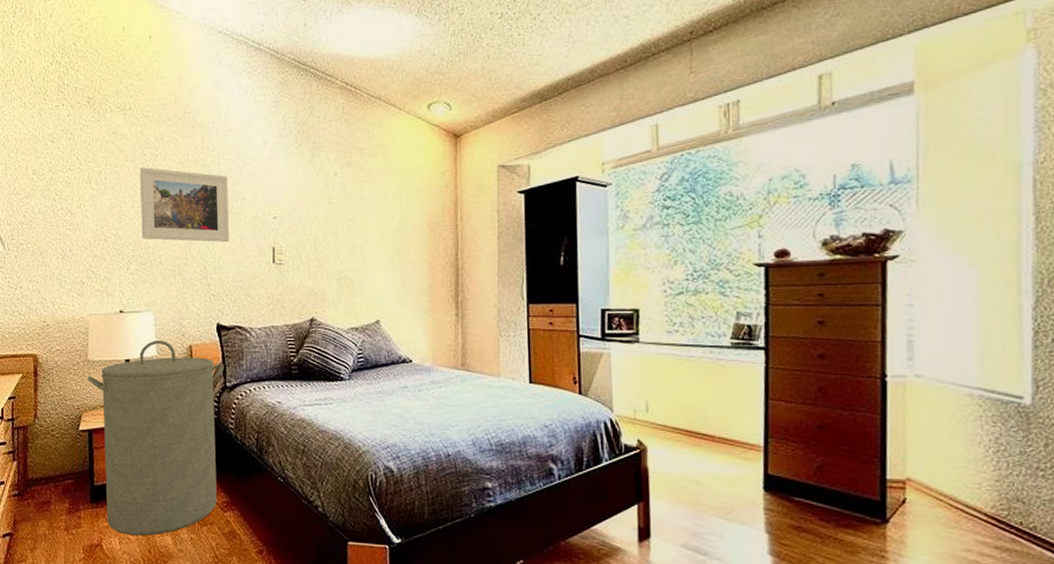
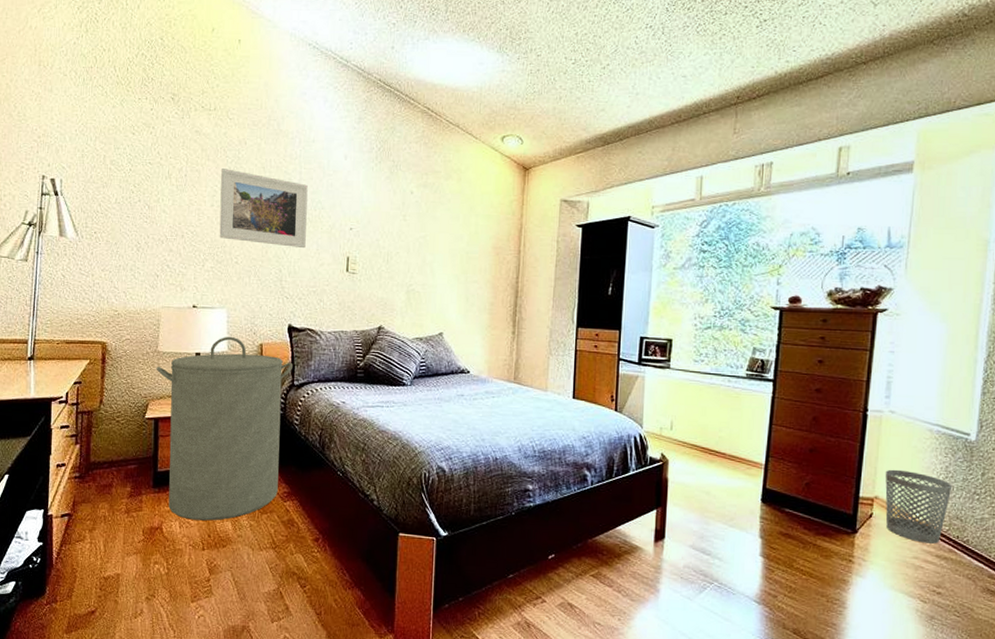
wastebasket: none [918,444,1007,532] -> present [885,469,953,544]

